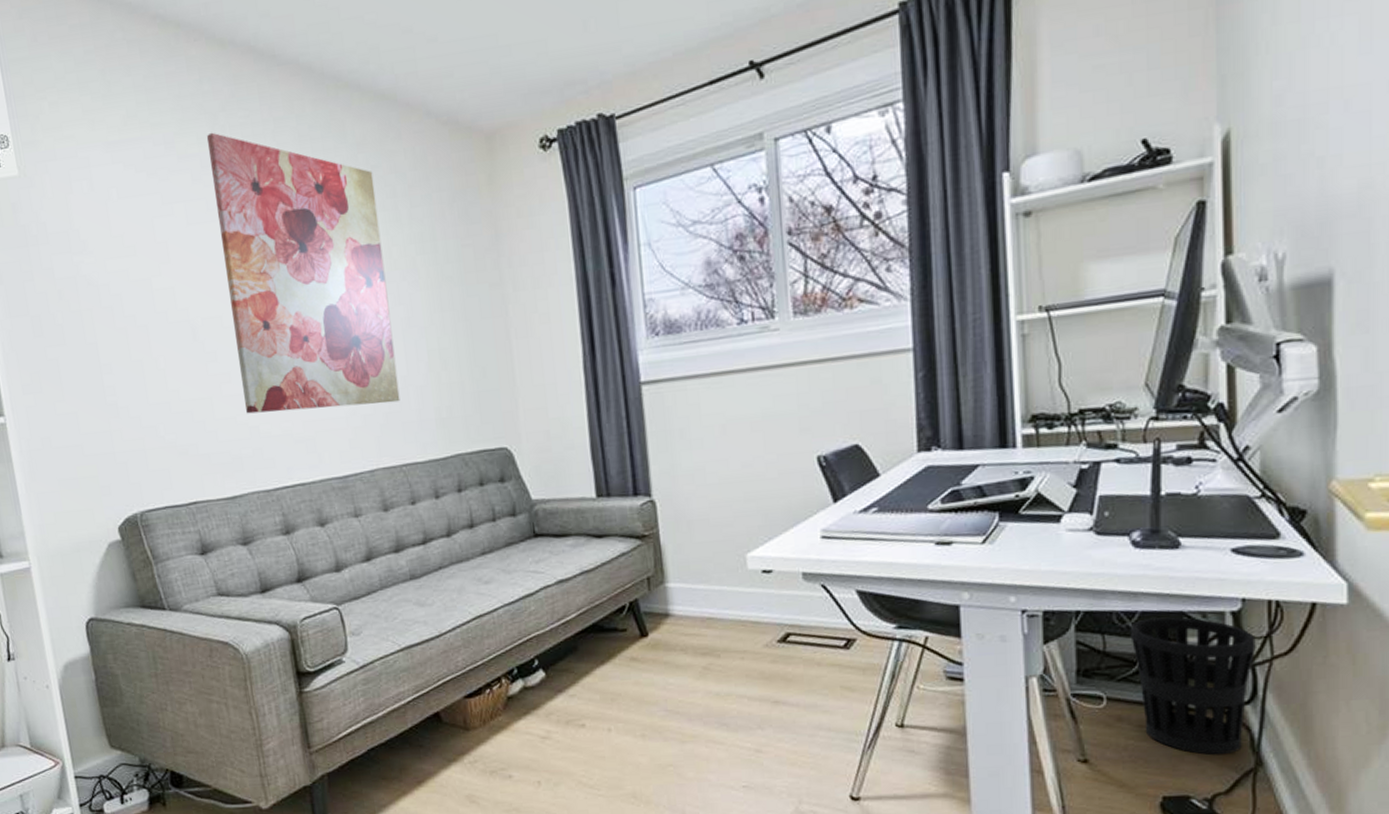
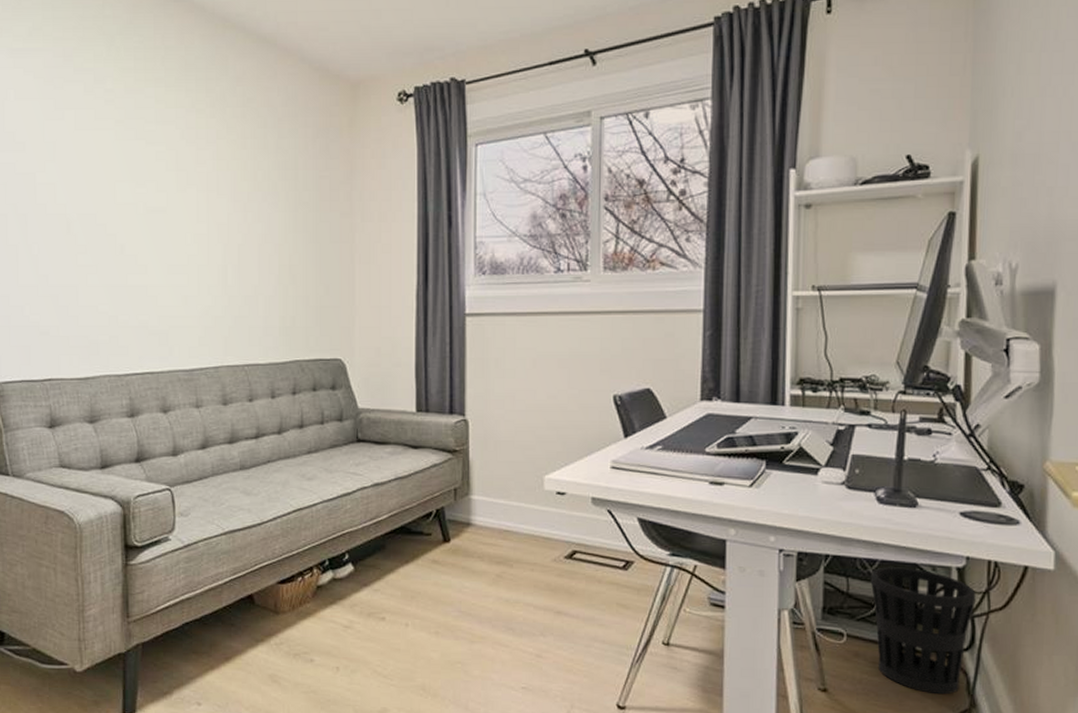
wall art: present [206,132,400,414] -> none [102,52,250,308]

